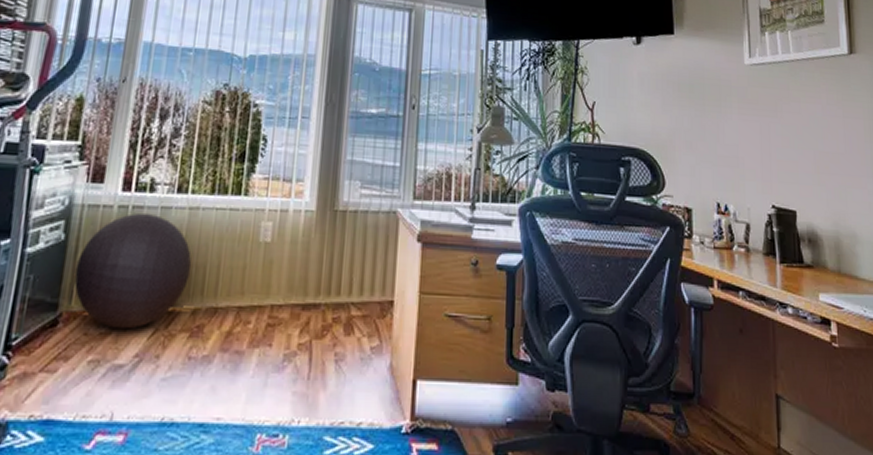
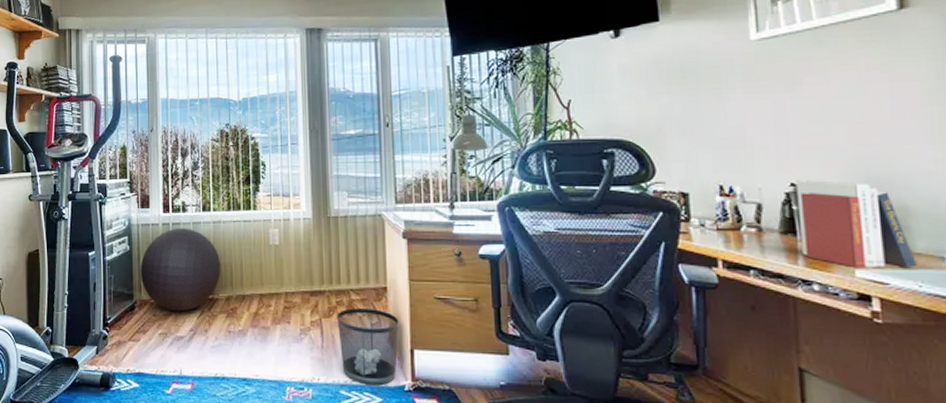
waste bin: none [330,327,403,426] -> present [336,308,399,385]
books: none [776,203,862,293] -> present [795,180,916,269]

